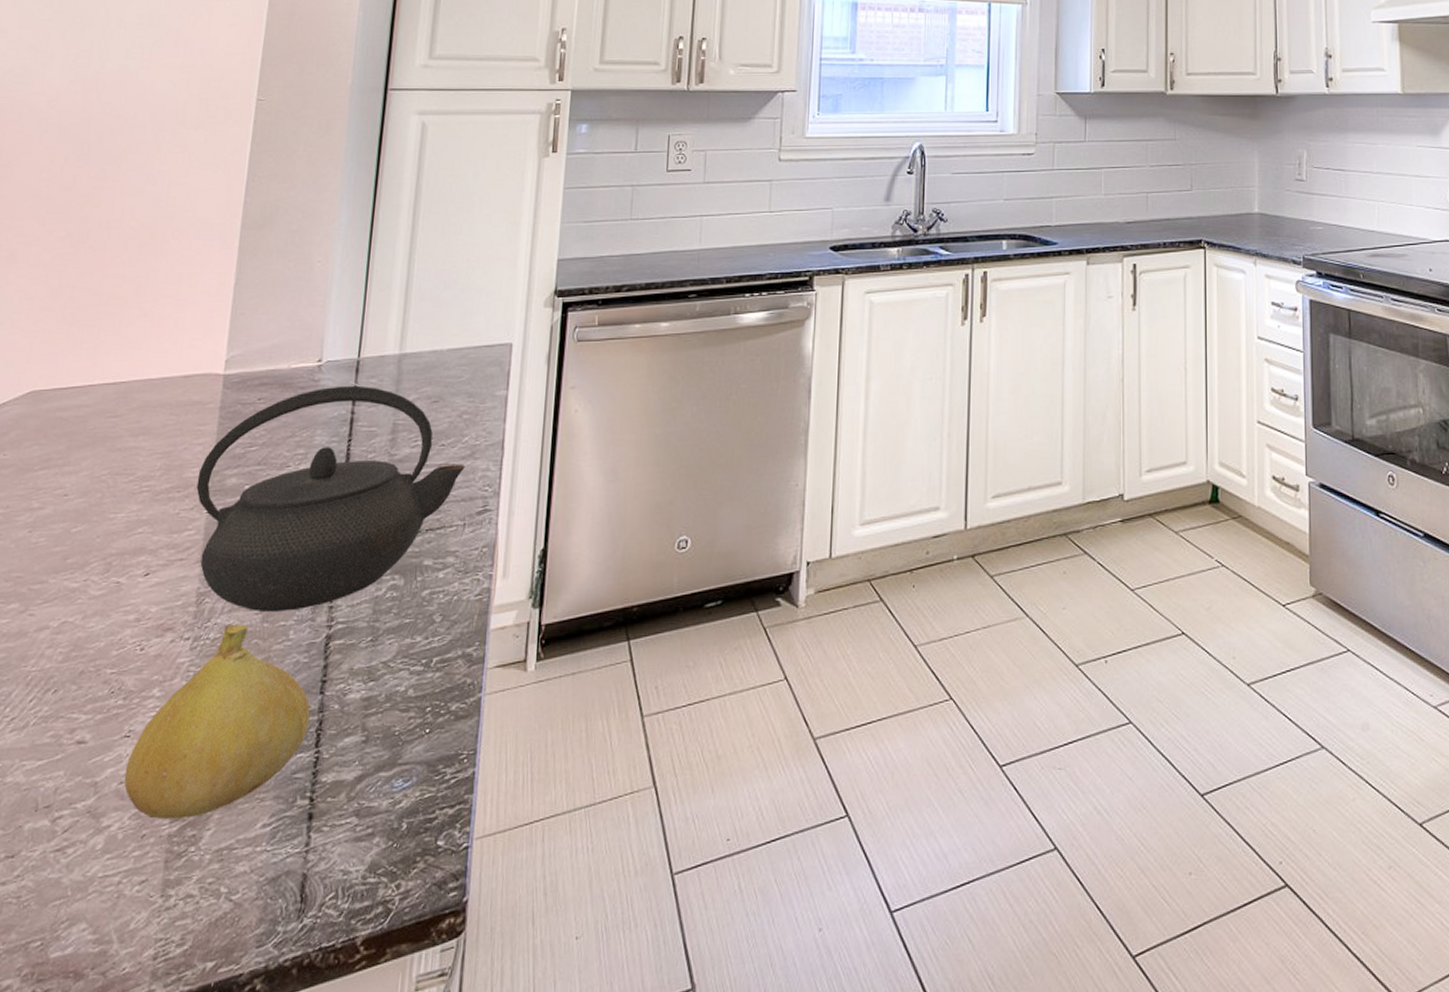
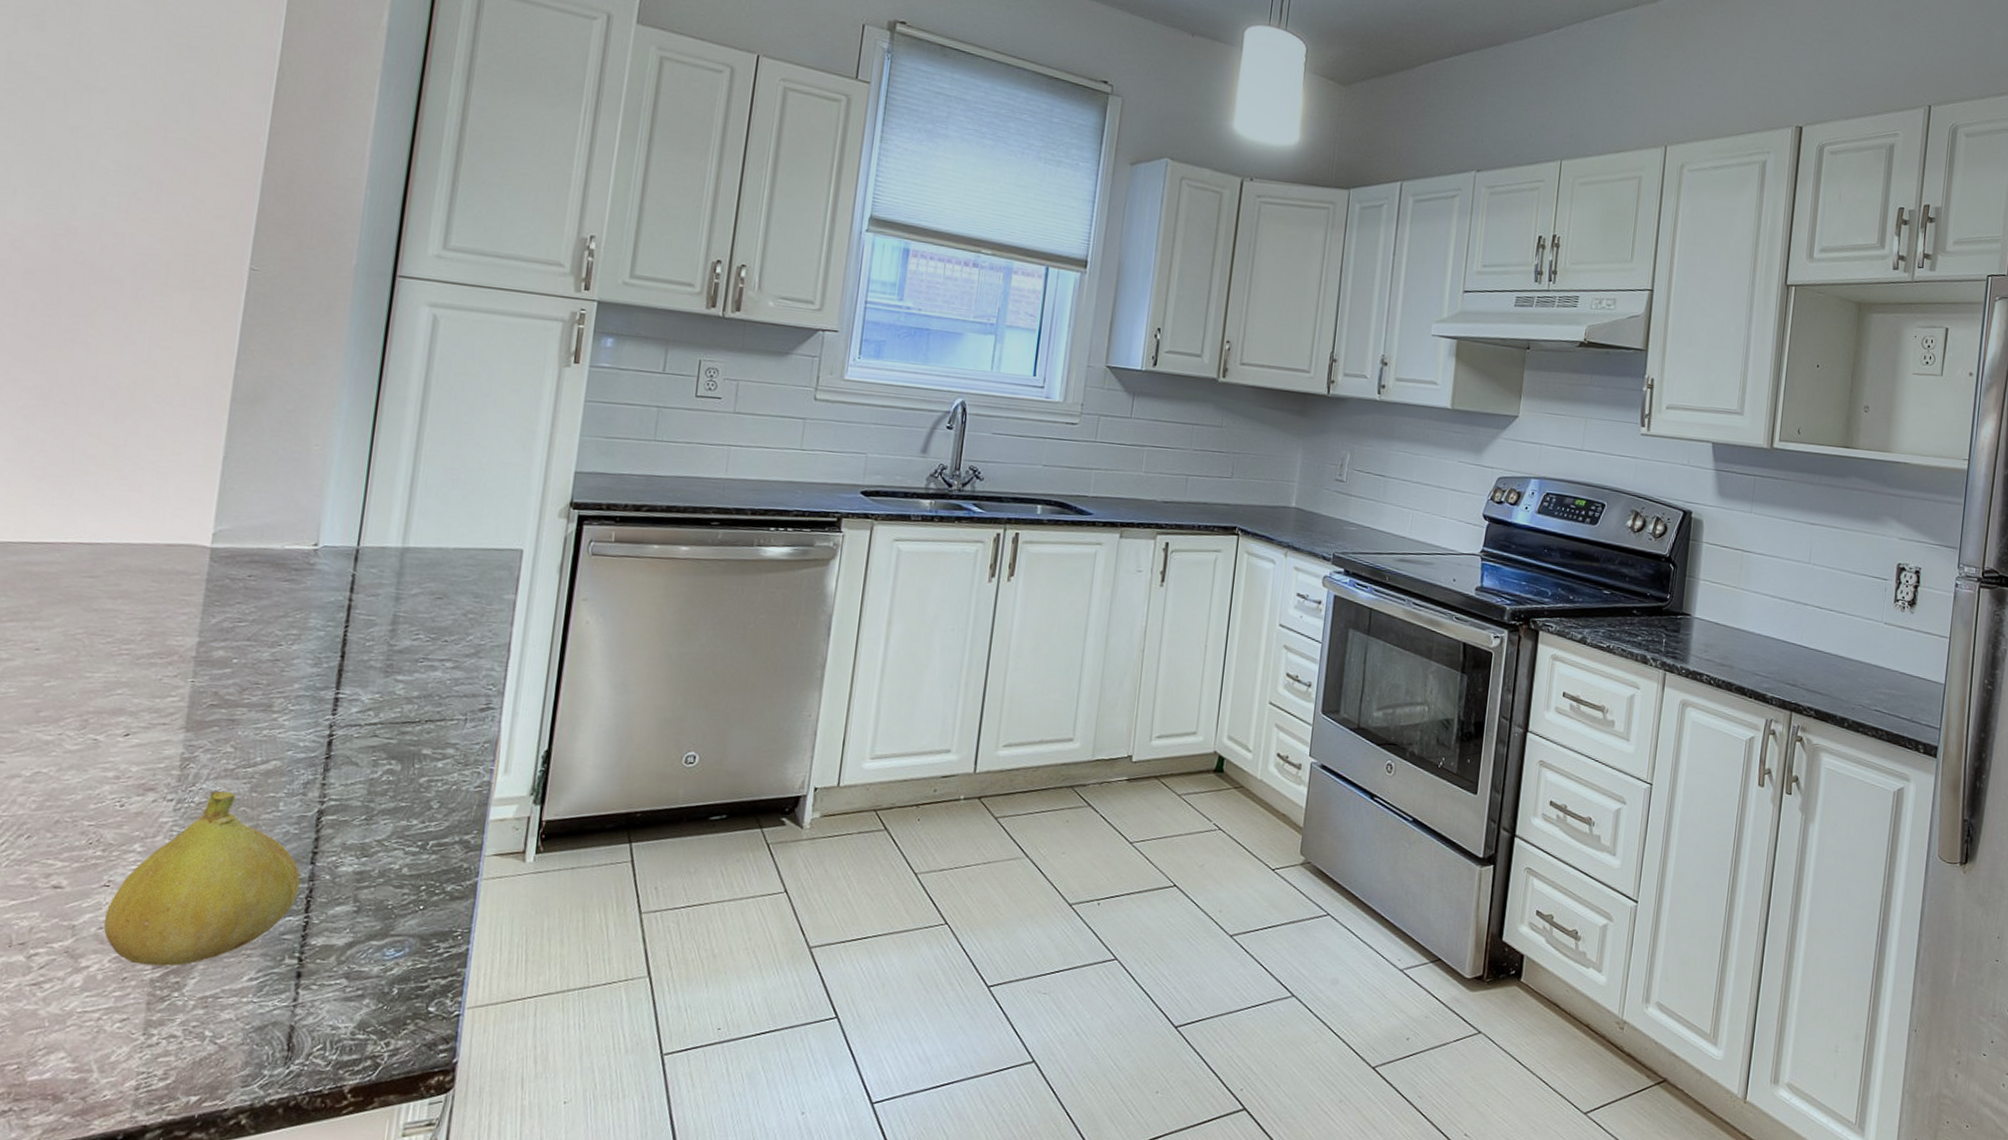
kettle: present [196,385,465,613] -> none [180,572,469,784]

